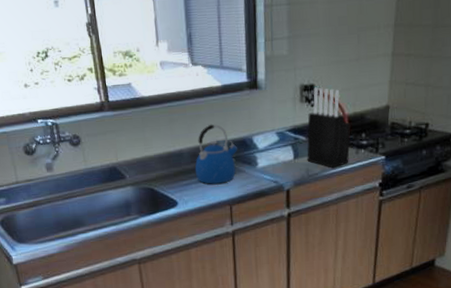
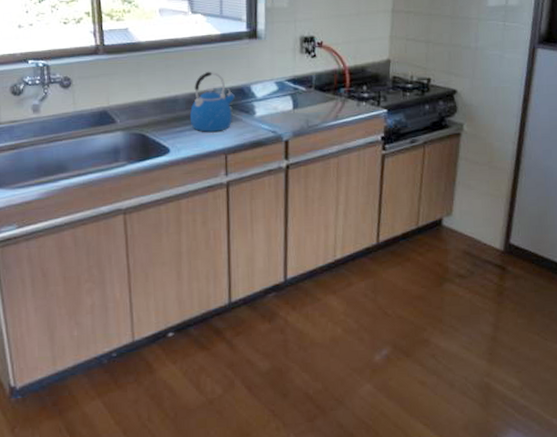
knife block: present [306,87,351,168] -> none [306,39,352,120]

